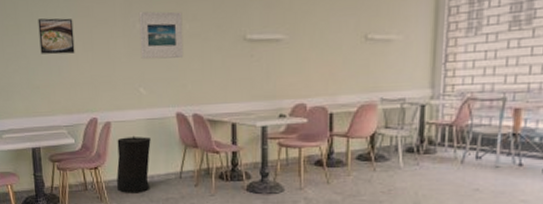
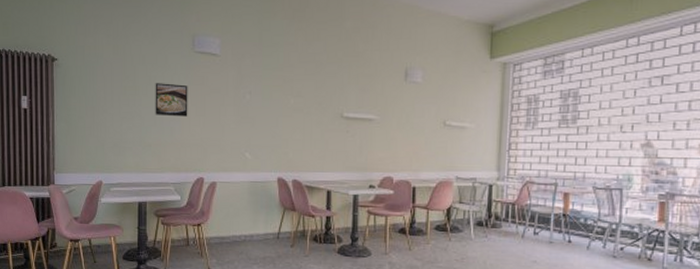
trash can: present [116,136,151,193] -> none [218,196,253,251]
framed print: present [138,11,184,60] -> none [248,85,288,129]

